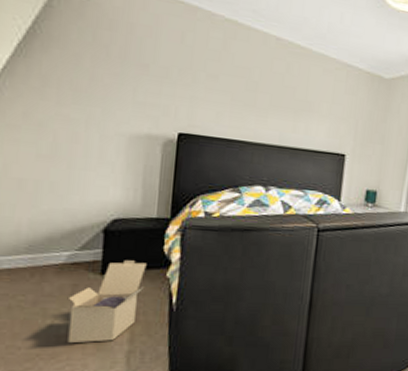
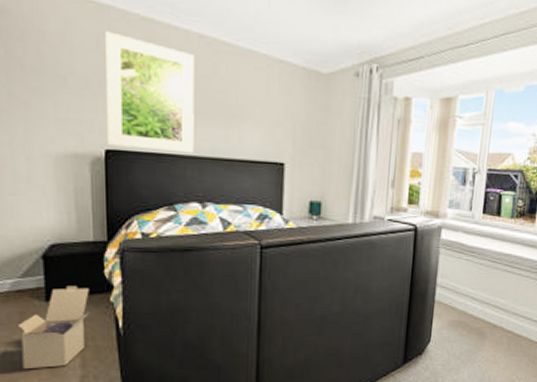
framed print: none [180,28,271,141] -> present [104,31,195,154]

